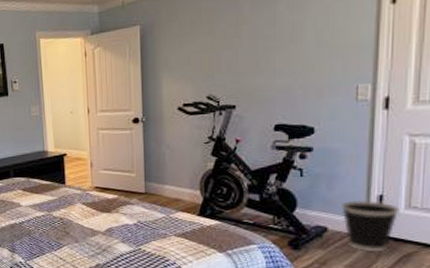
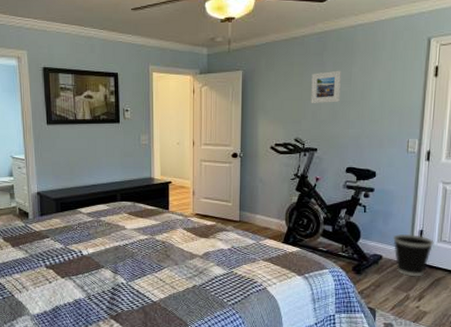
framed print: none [225,10,262,53] -> present [311,70,341,103]

